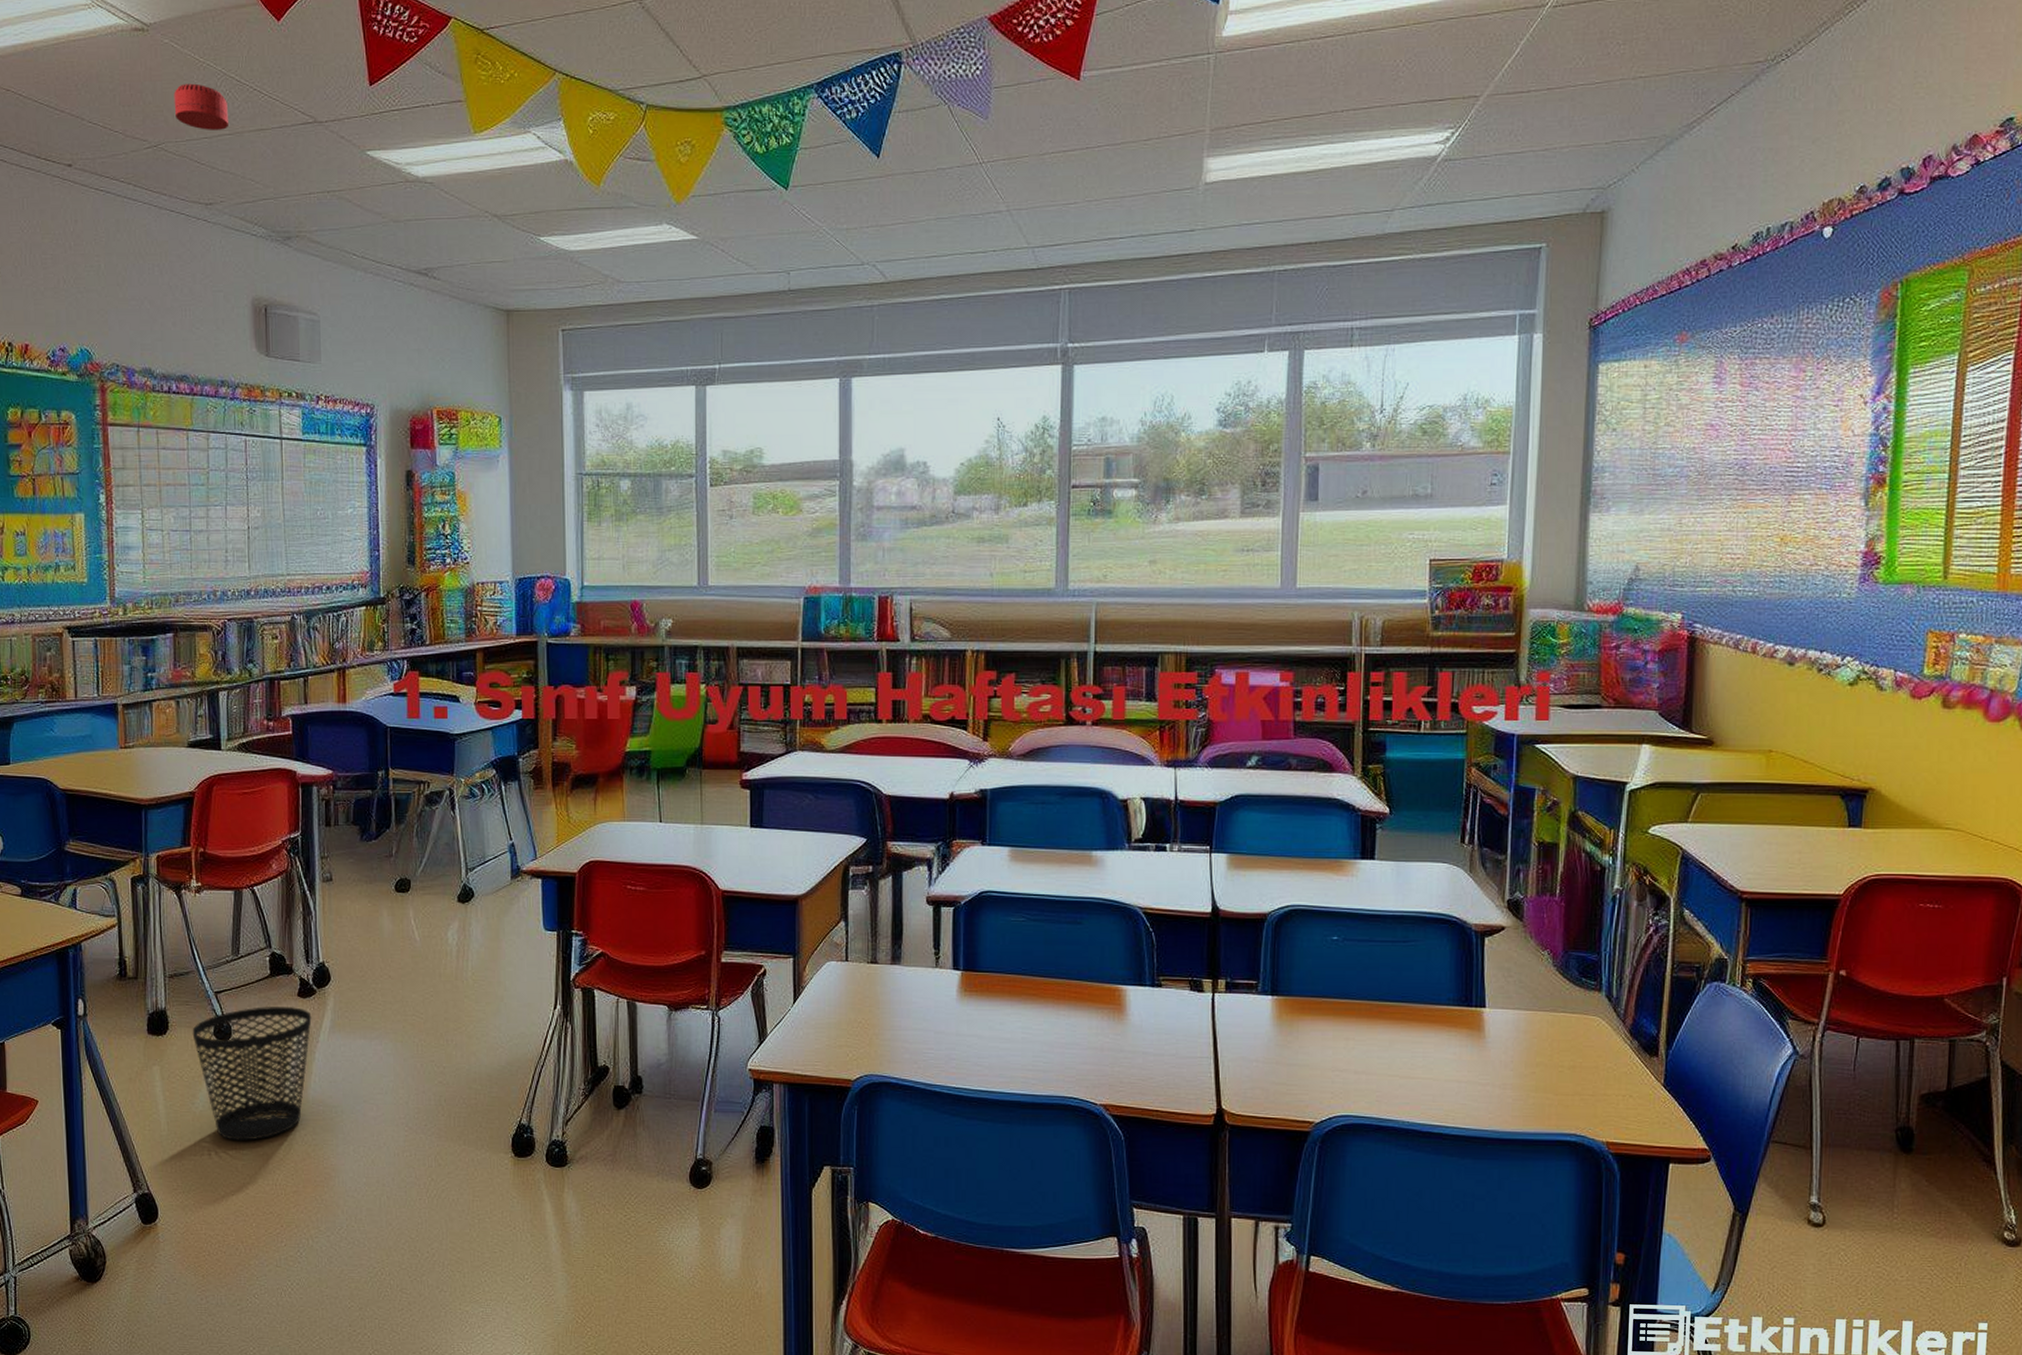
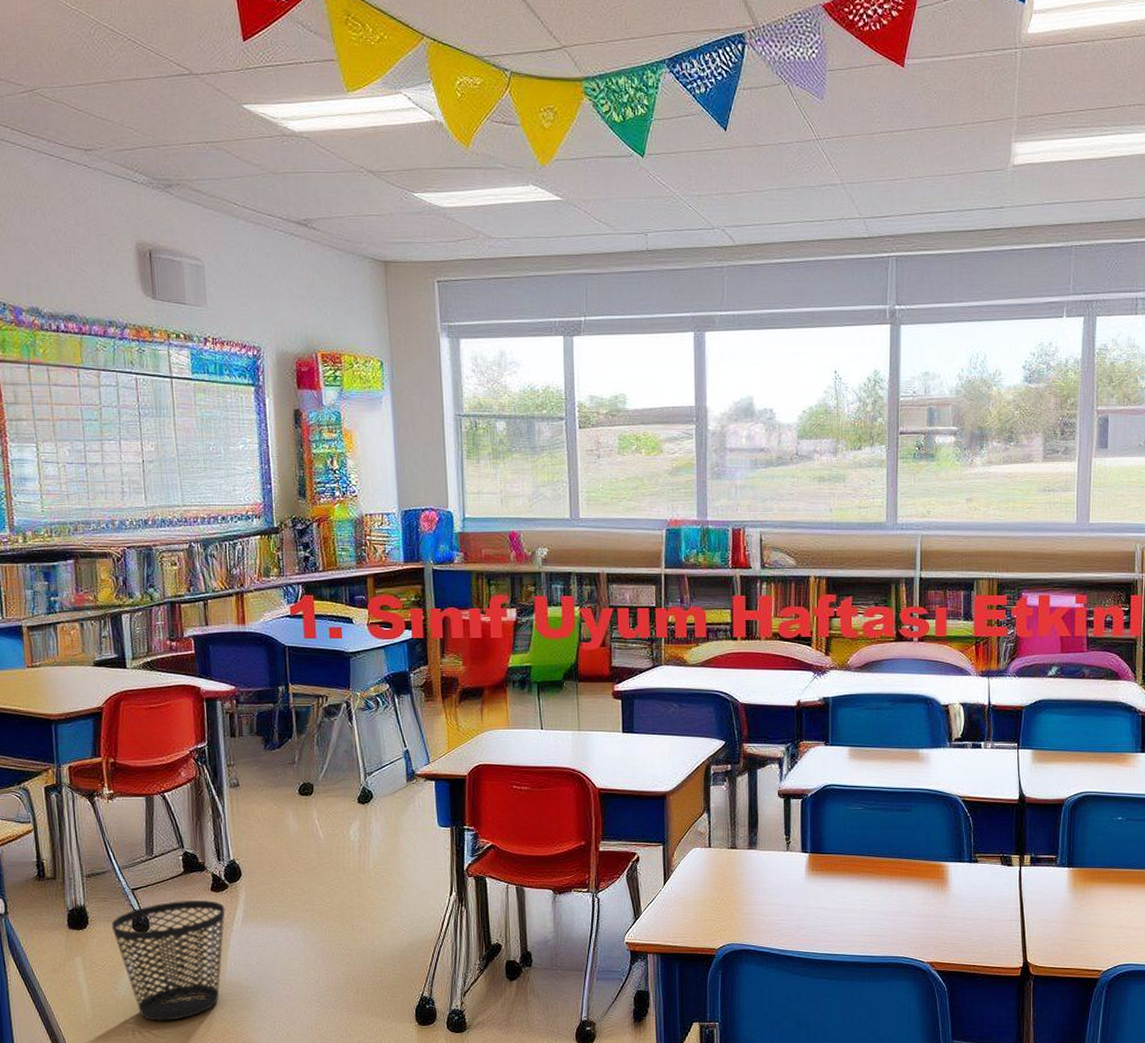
smoke detector: present [173,83,230,130] -> none [47,30,105,78]

